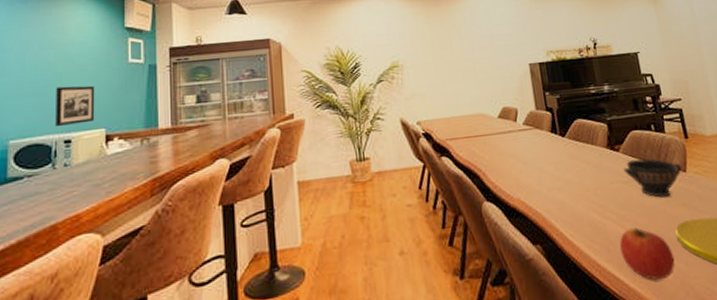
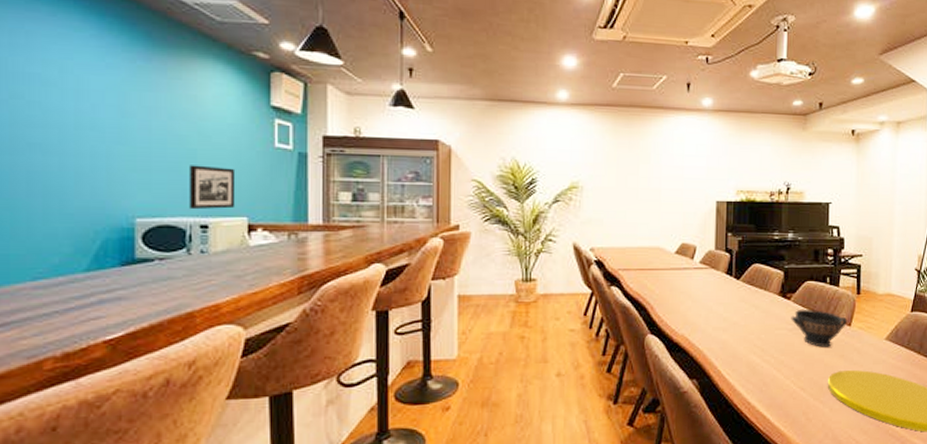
apple: present [619,227,675,281] -> none [772,372,822,422]

